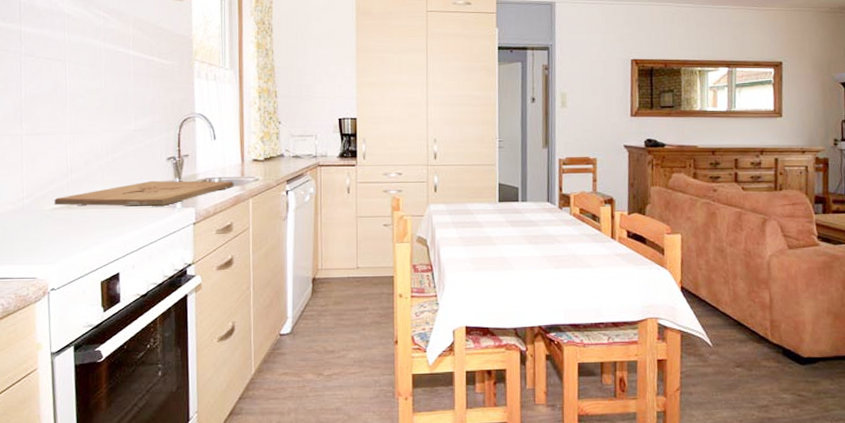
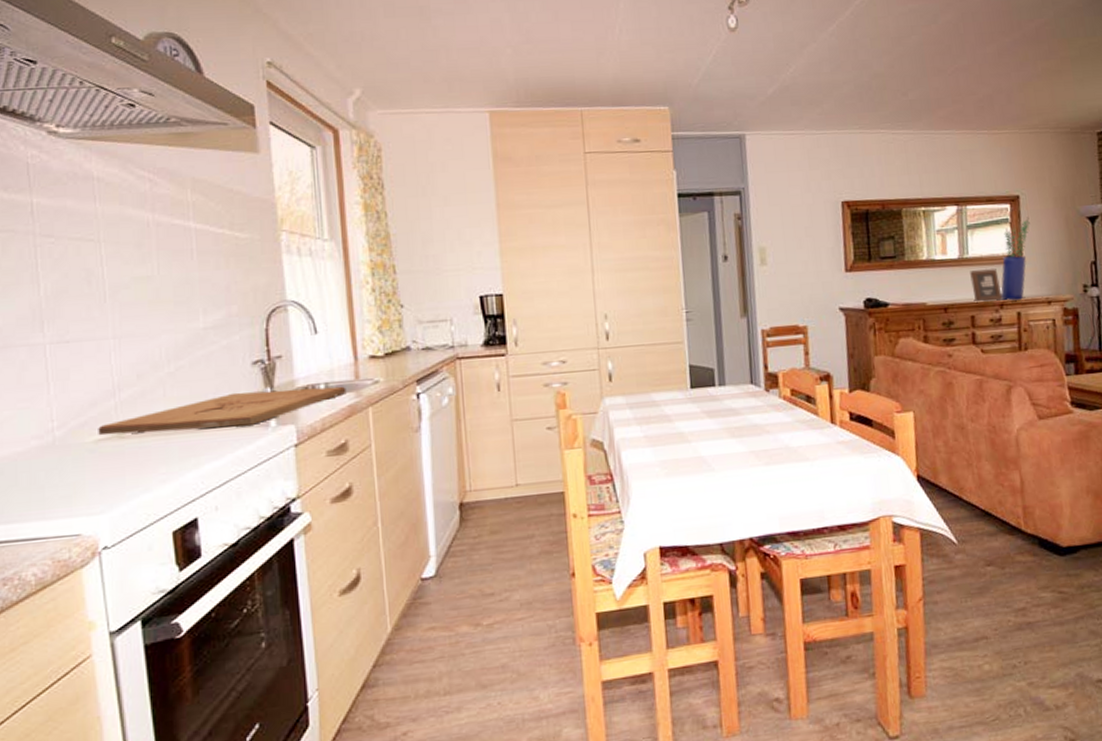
picture frame: none [736,120,763,148] -> present [970,268,1003,302]
vase: none [761,80,790,150] -> present [1000,217,1030,302]

